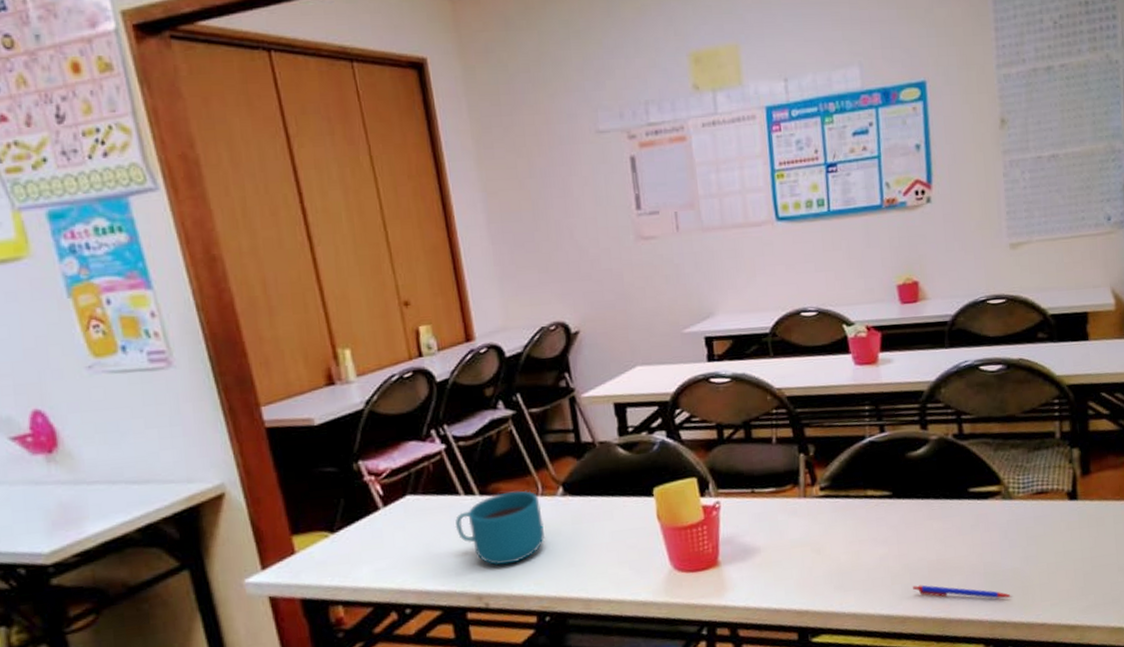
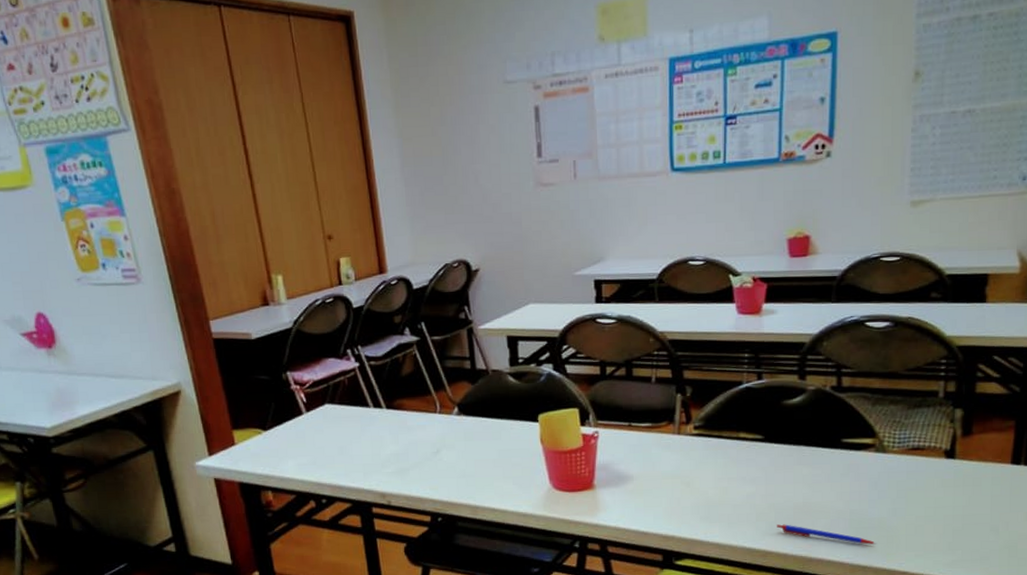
cup: present [455,490,544,566] -> none [365,407,440,470]

